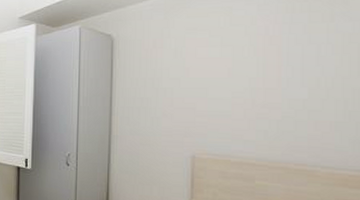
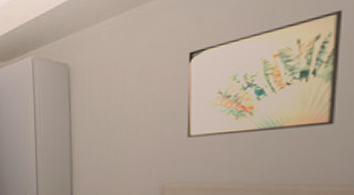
wall art: none [216,14,352,114] -> present [186,9,344,138]

